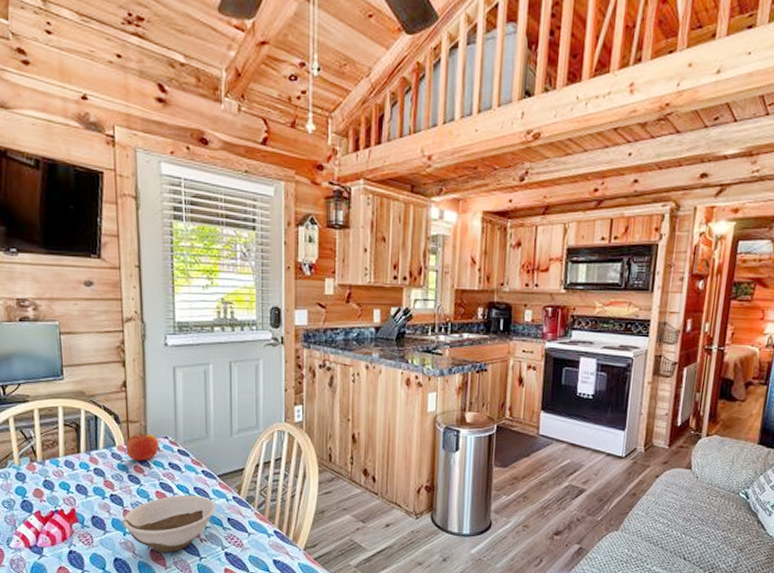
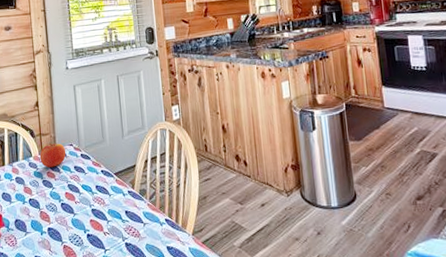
bowl: present [122,494,215,553] -> none [39,193,115,248]

